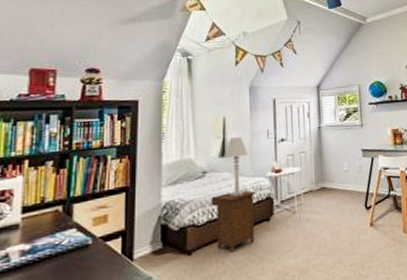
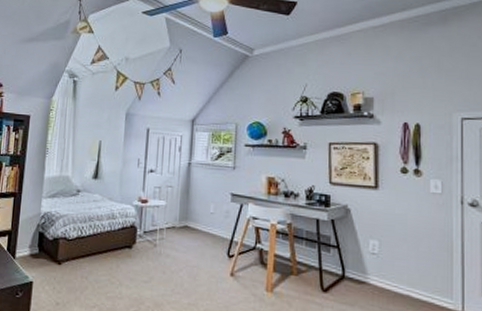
nightstand: present [210,191,256,252] -> none [81,214,122,271]
table lamp: present [225,137,248,197] -> none [97,162,118,219]

